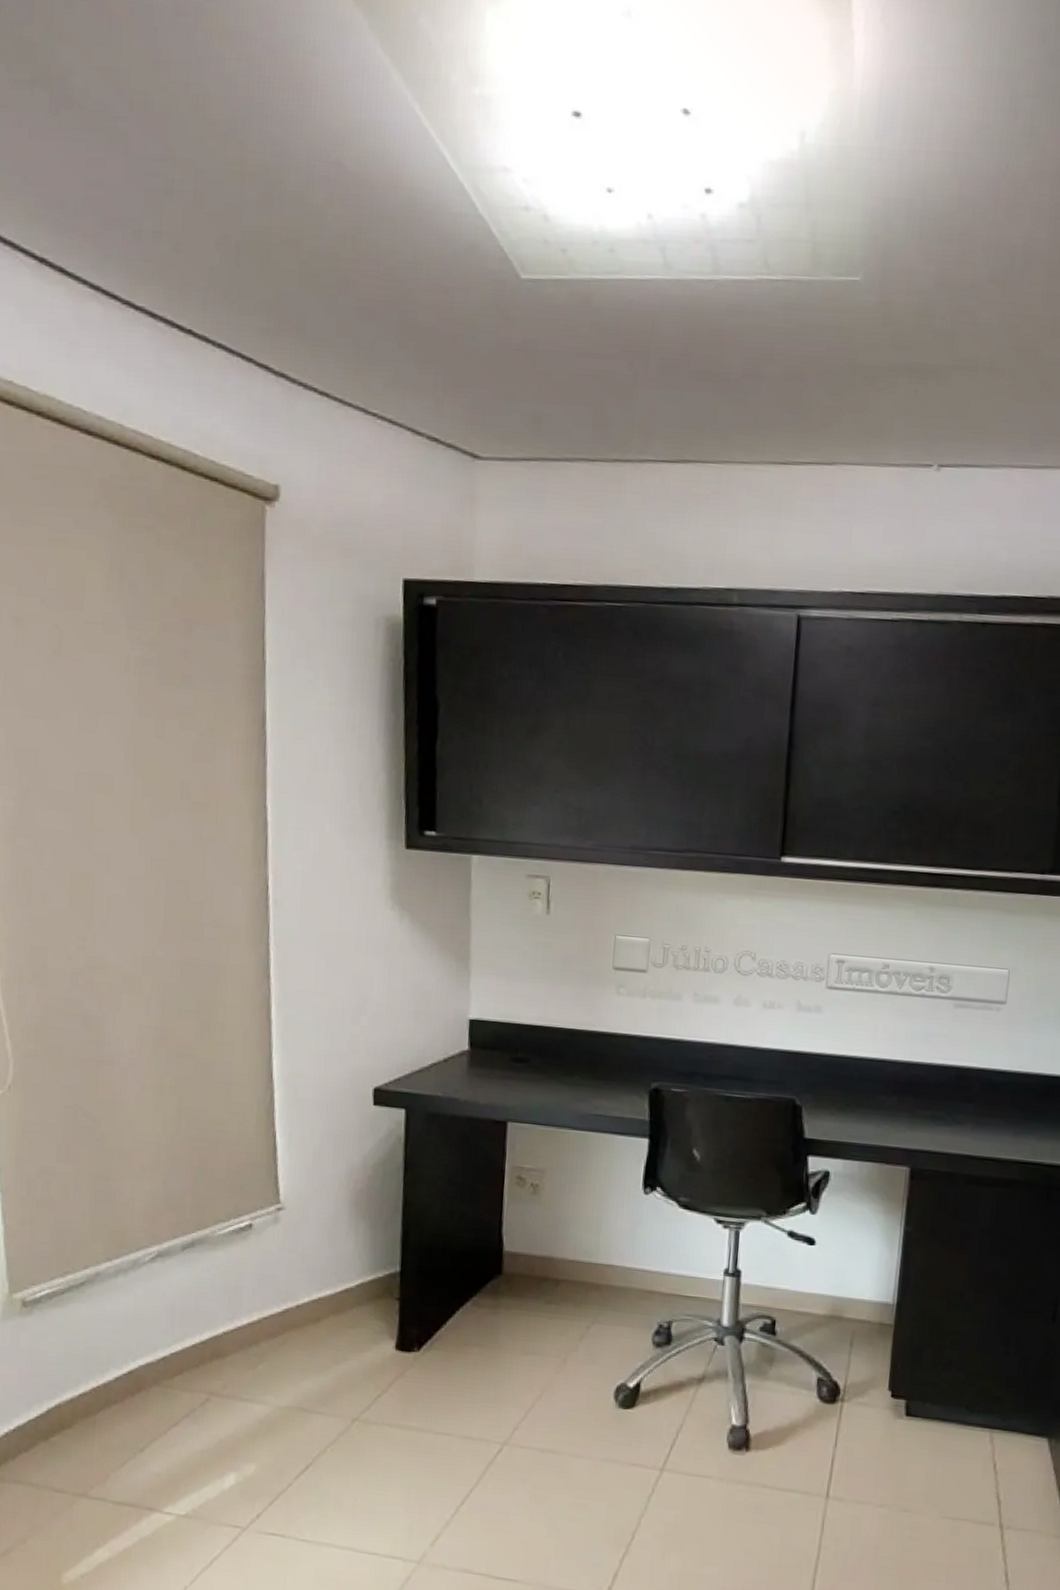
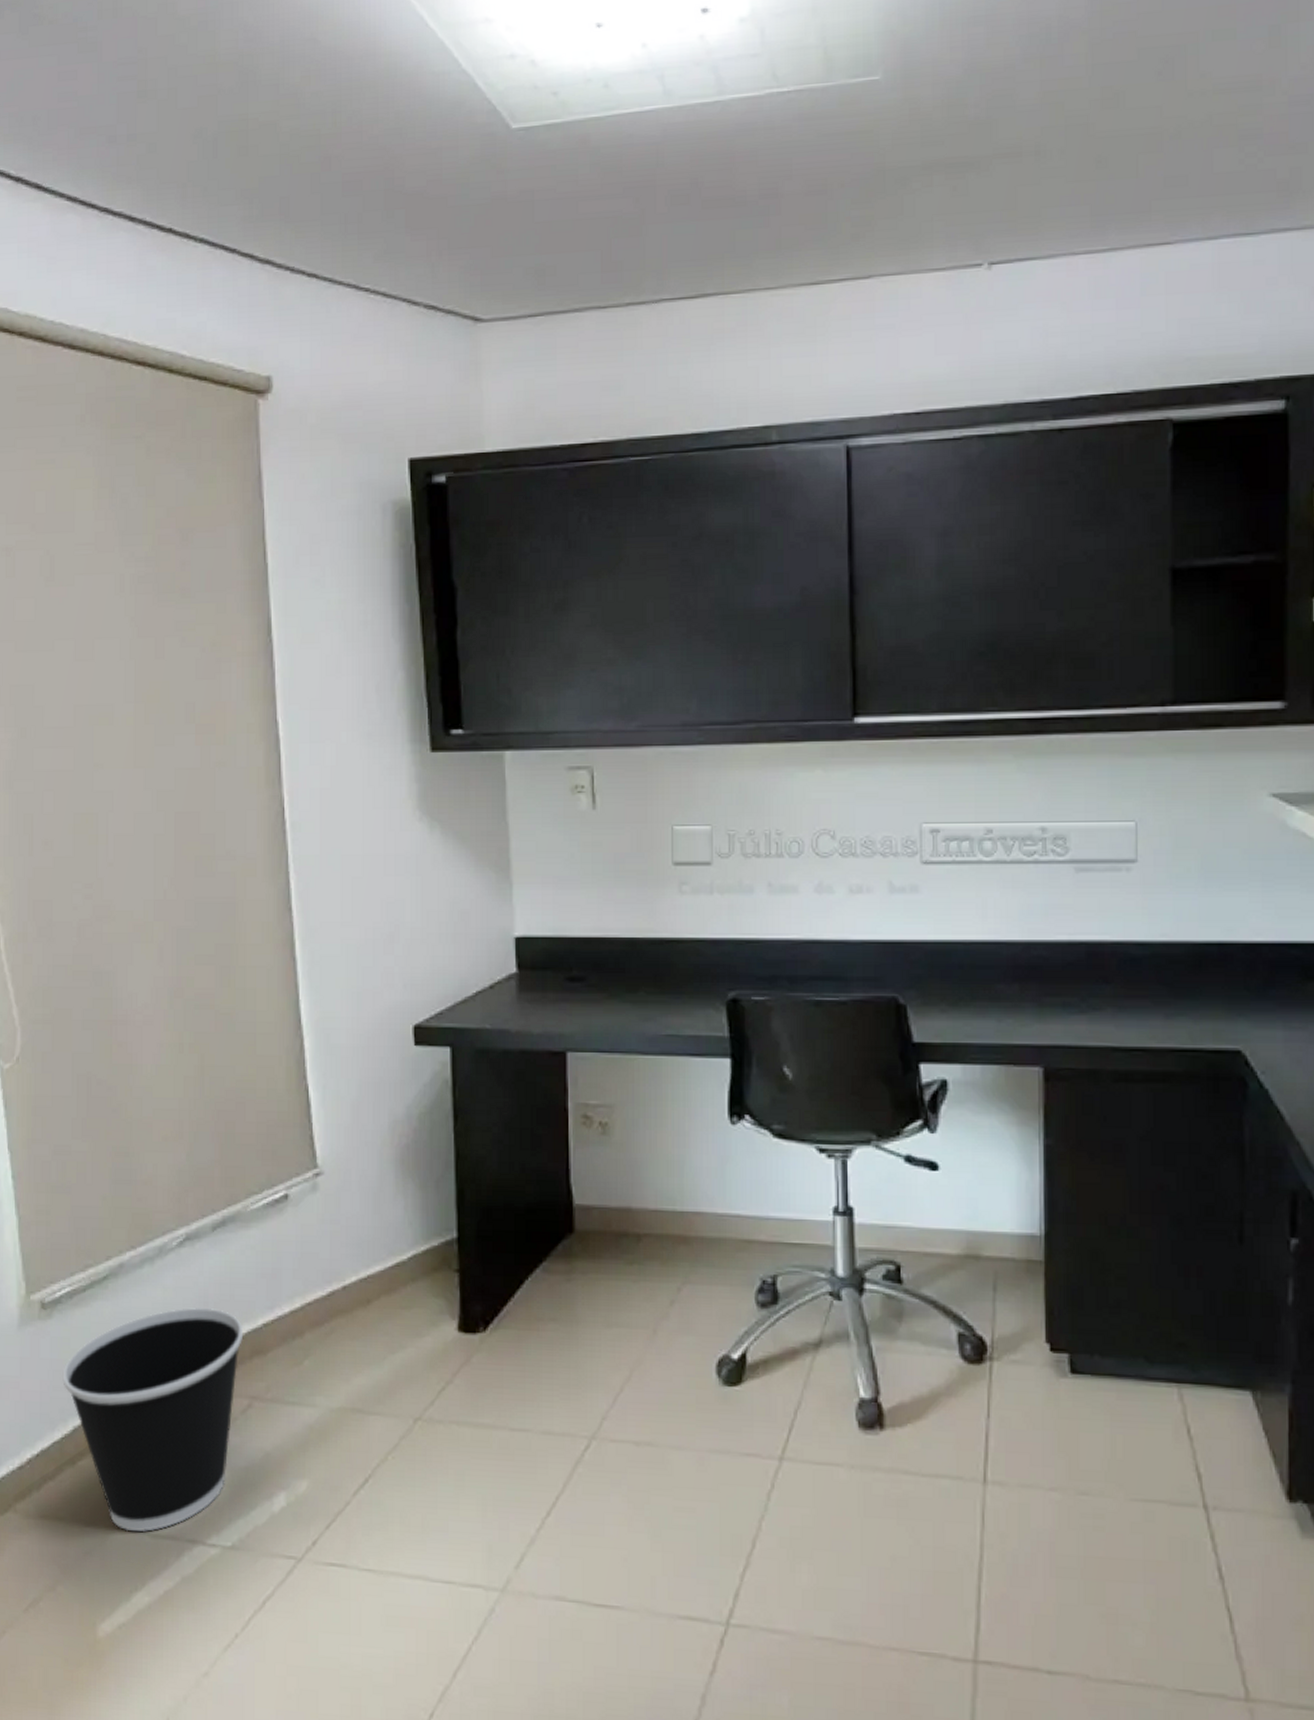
wastebasket: none [39,1314,206,1499] -> present [62,1307,244,1532]

